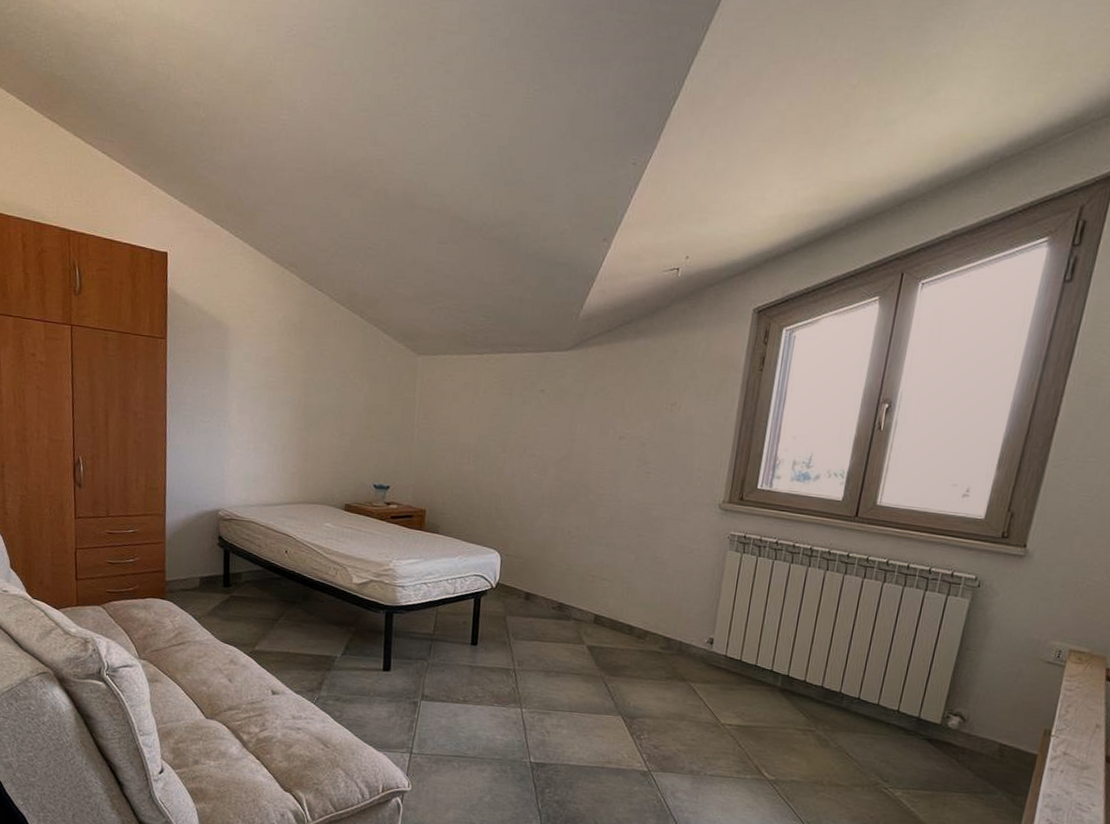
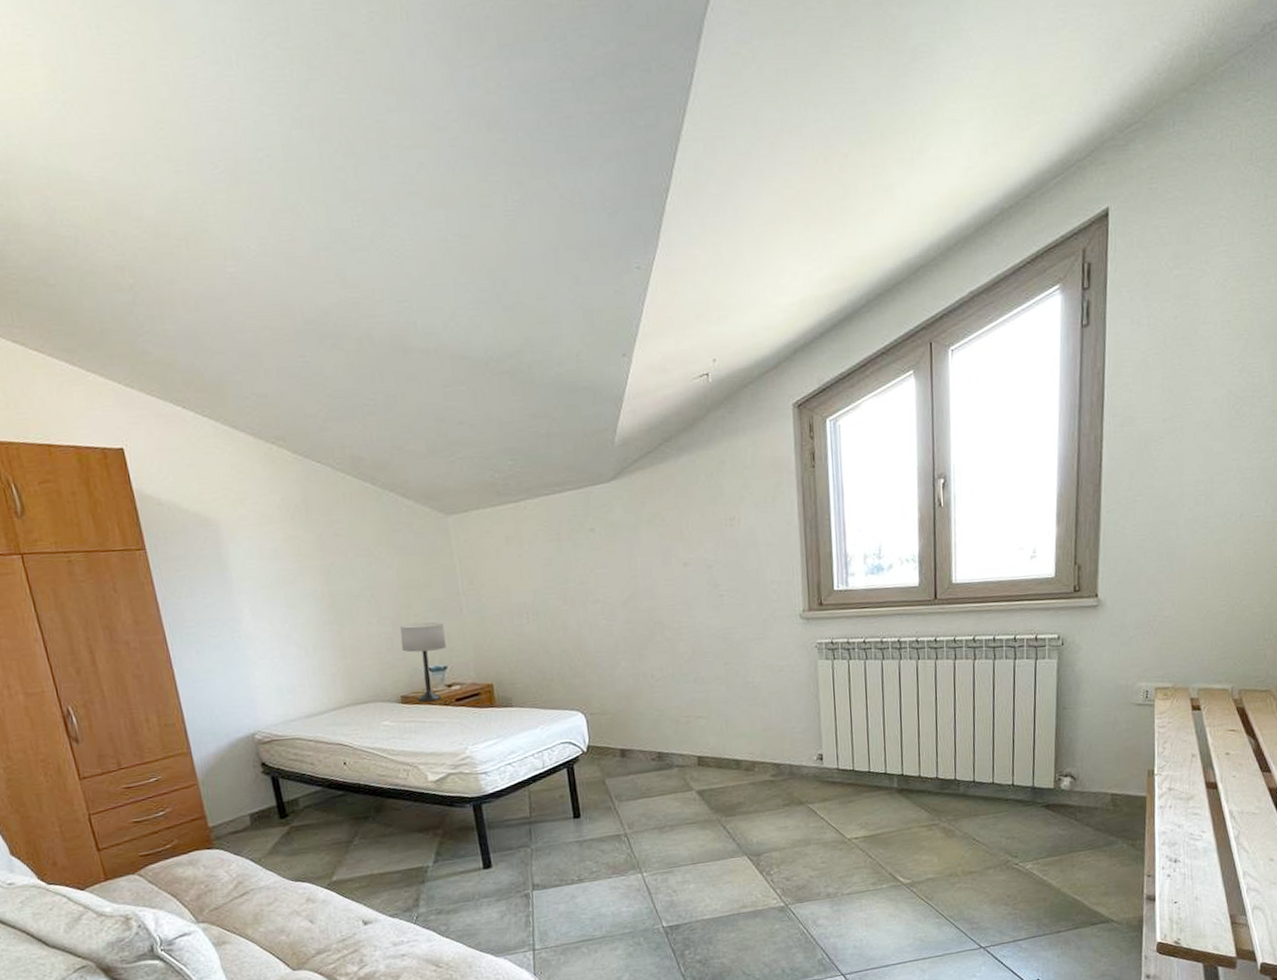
table lamp: none [354,442,395,515] -> present [400,622,446,702]

